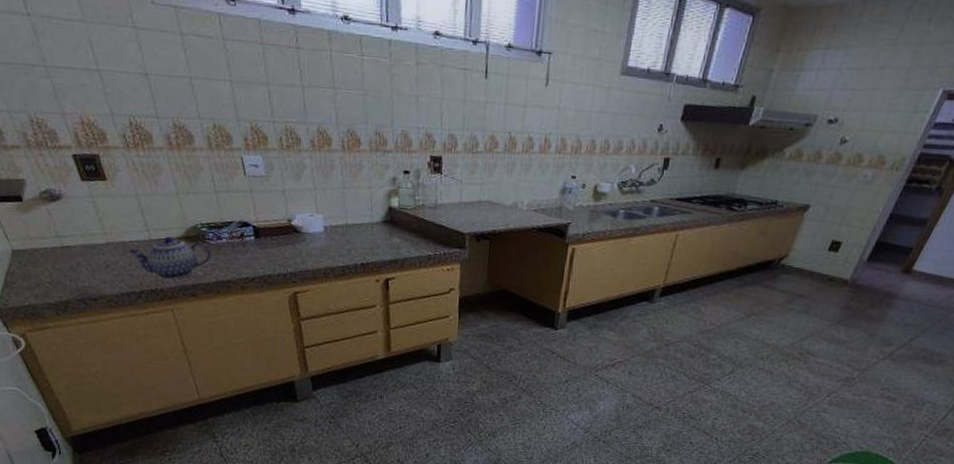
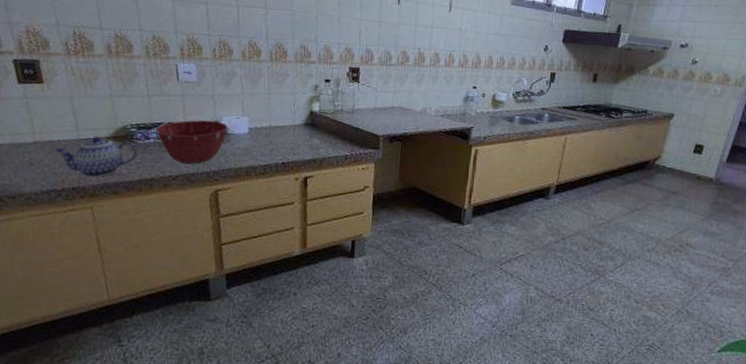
mixing bowl: none [228,218,302,266] -> present [156,120,228,165]

